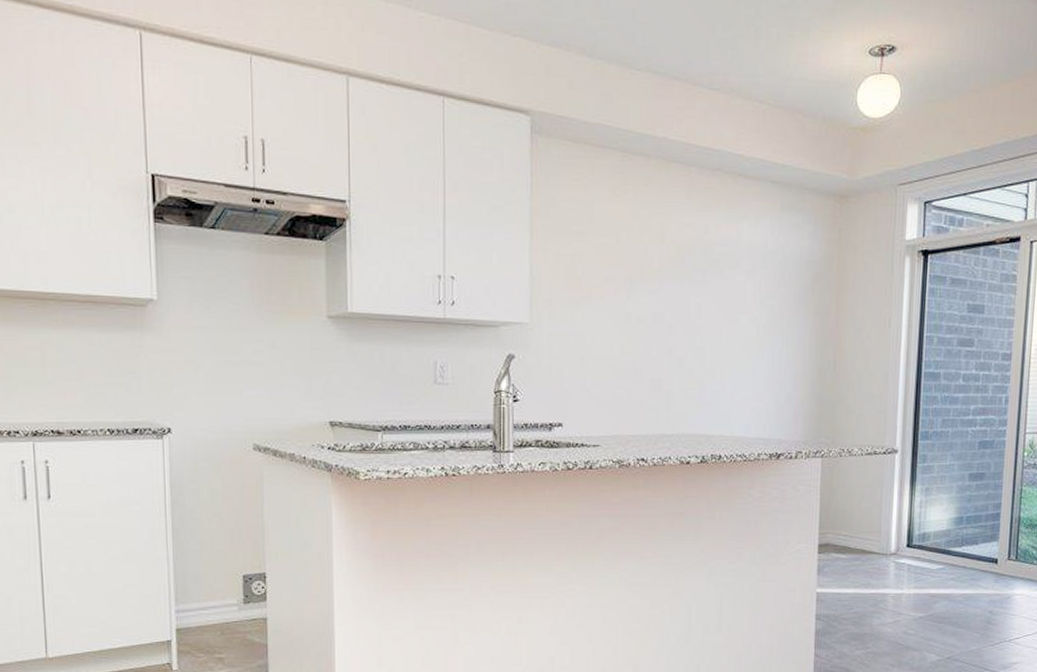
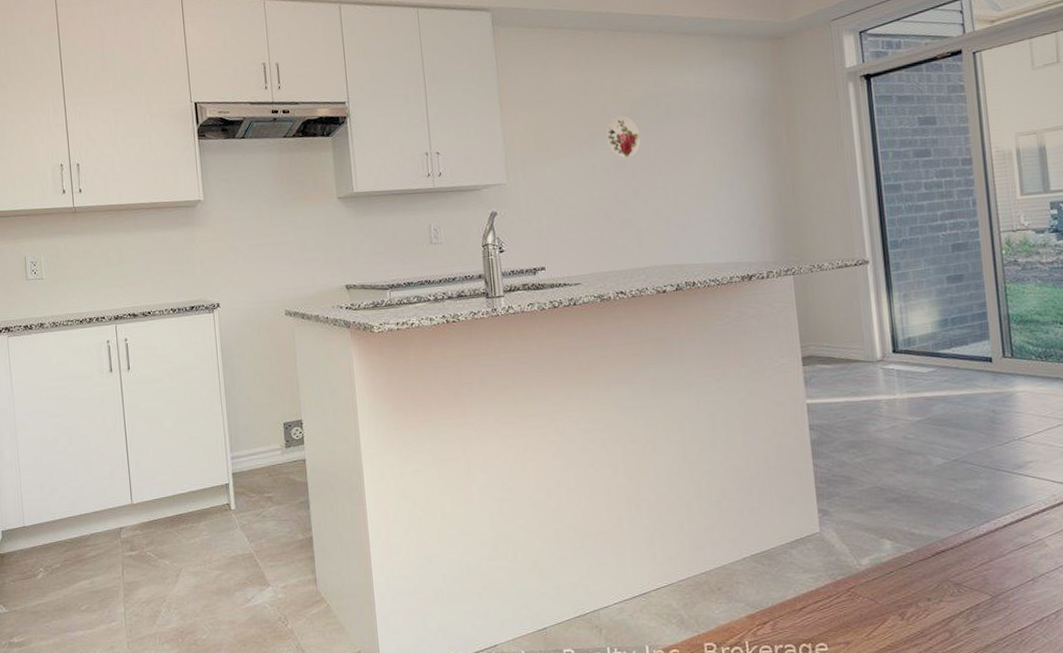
decorative plate: none [646,260,683,310] -> present [606,115,641,158]

